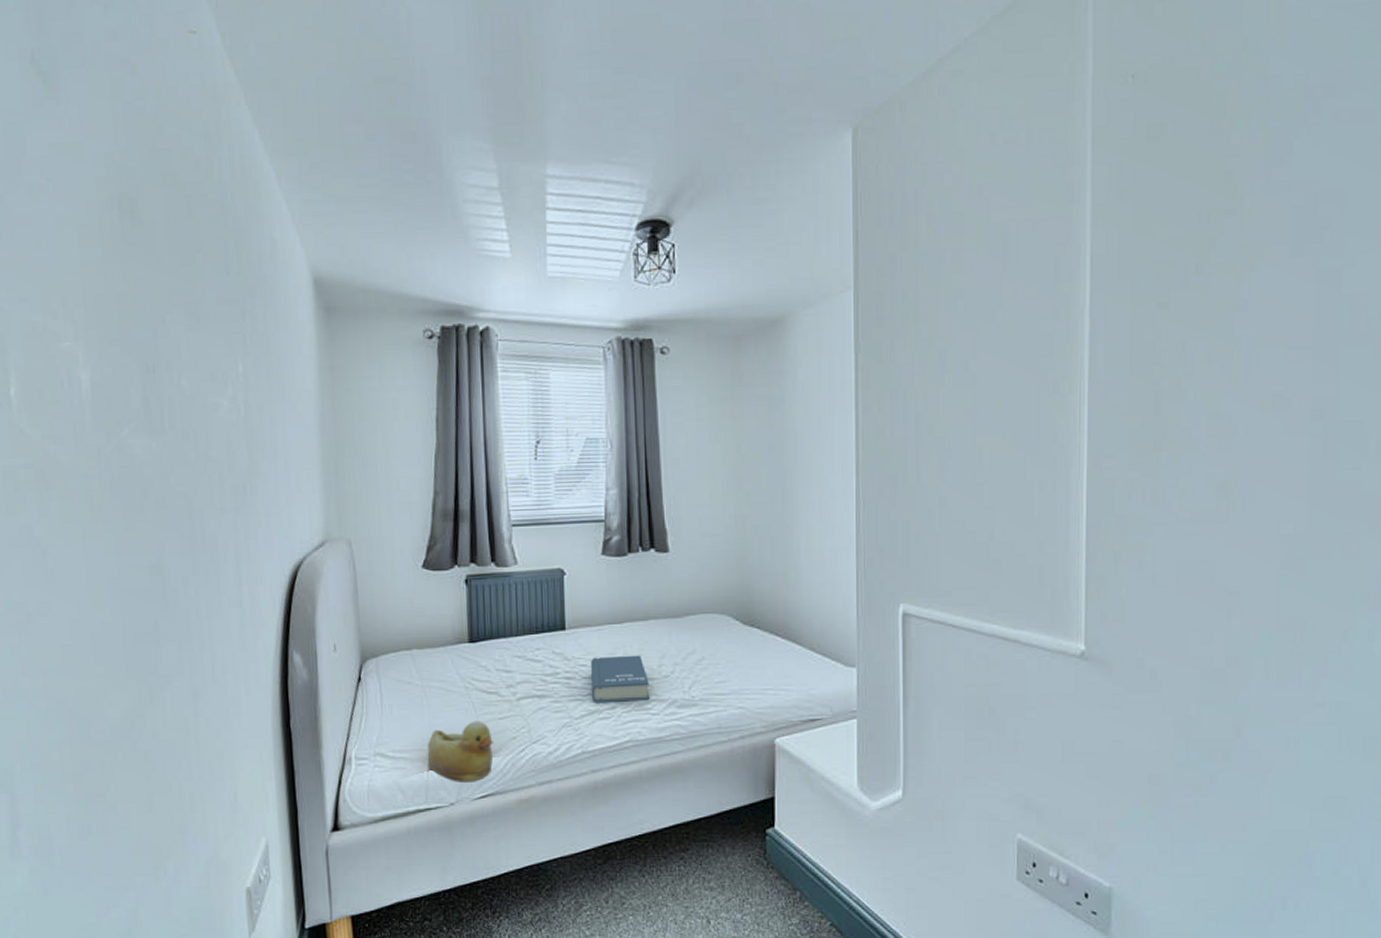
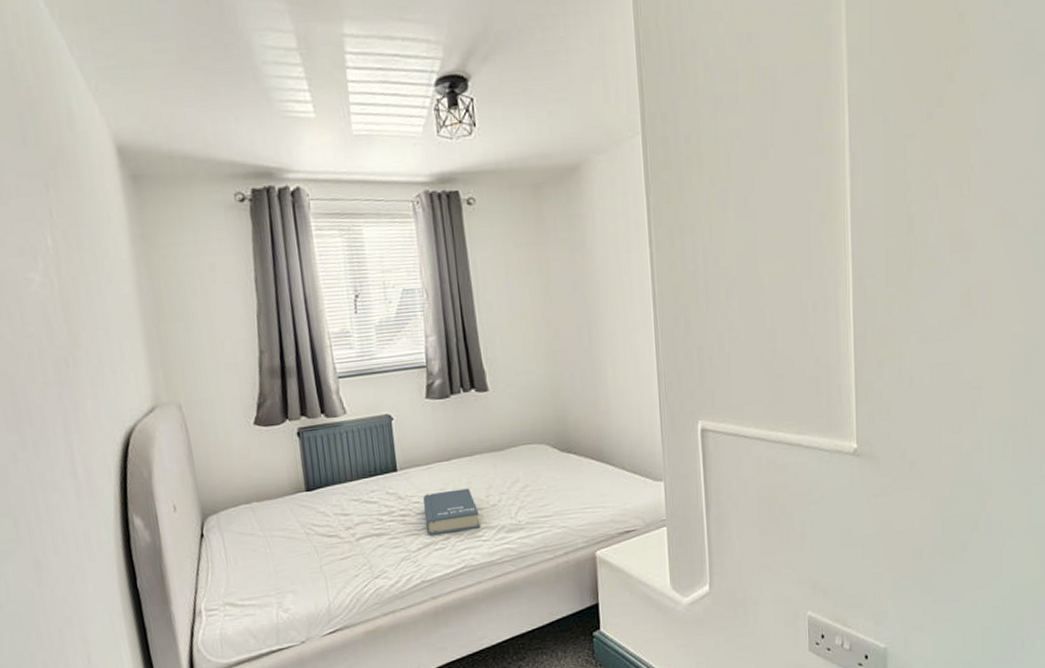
rubber duck: present [427,721,494,784] -> none [274,563,339,622]

